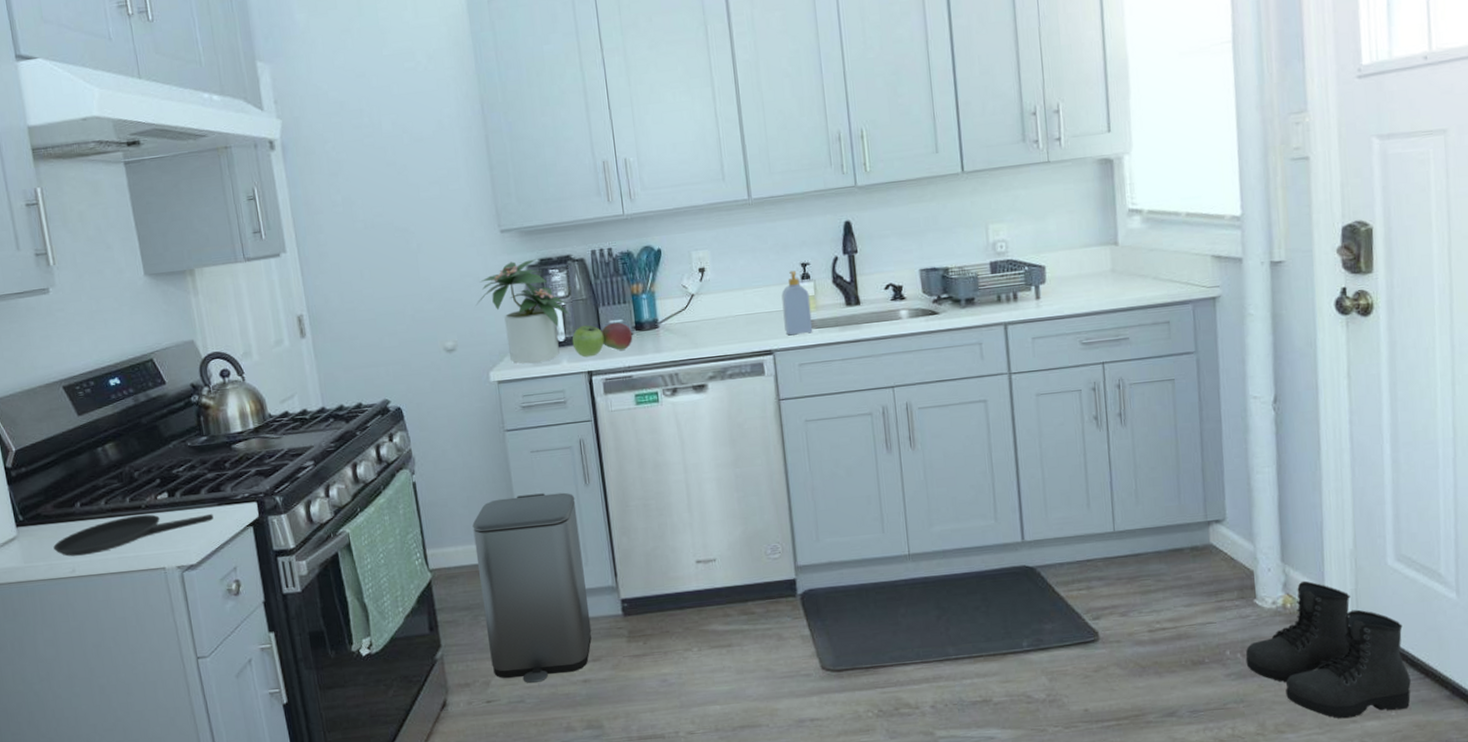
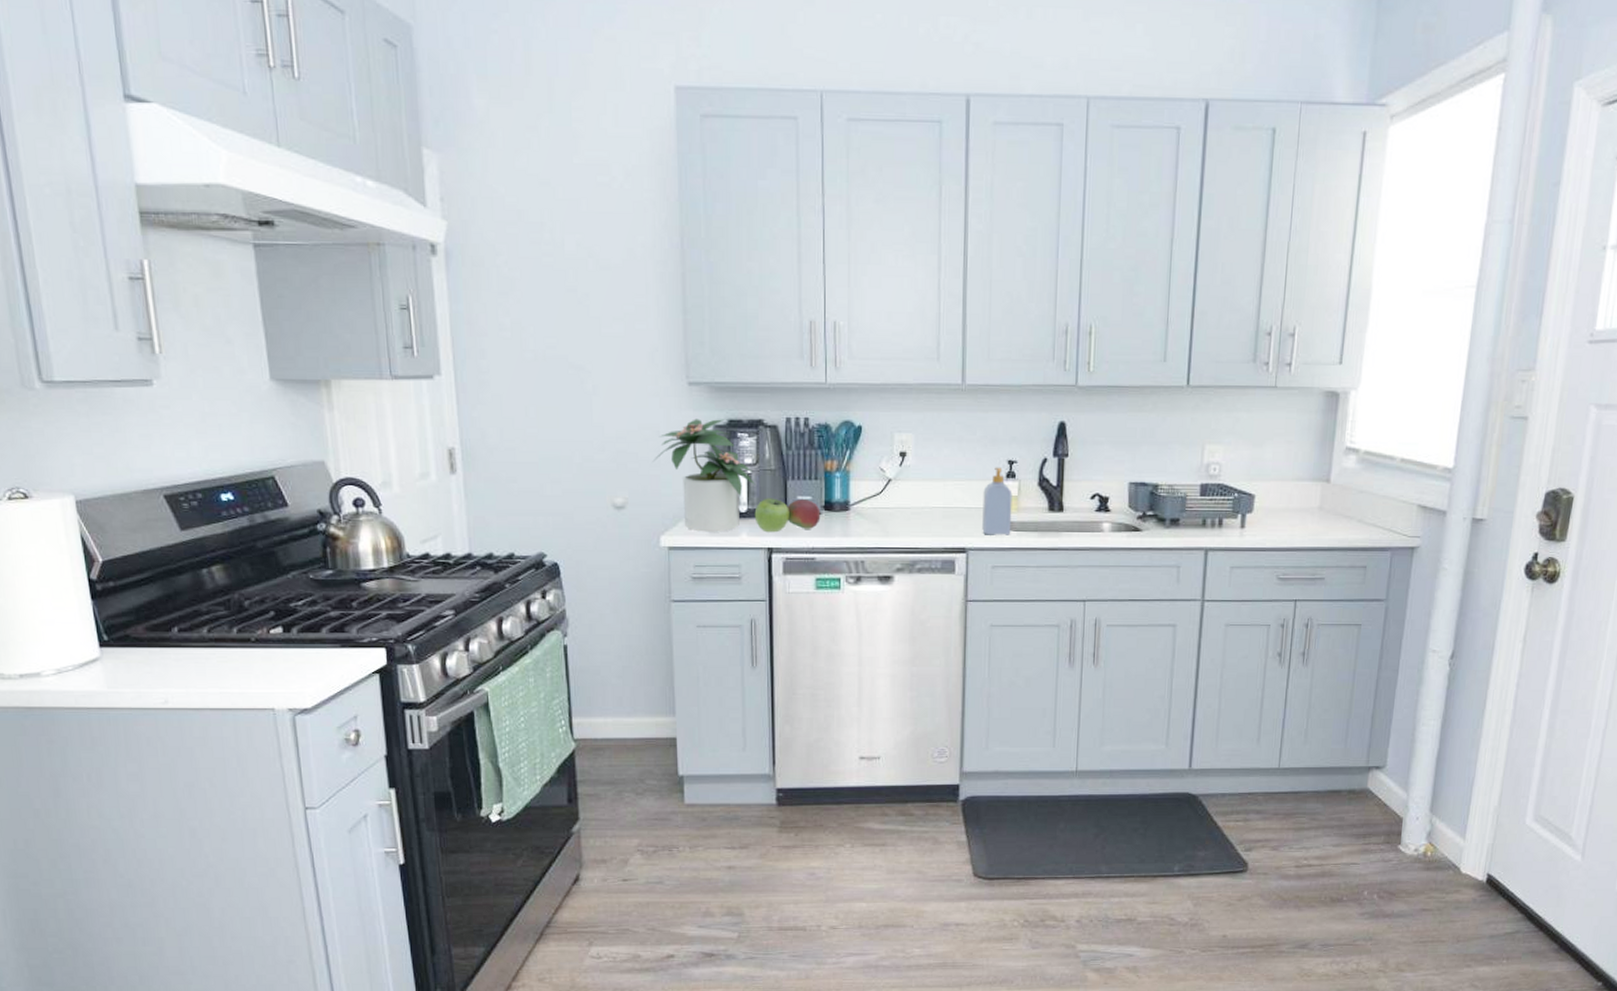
frying pan: present [53,513,214,557] -> none [143,648,334,687]
pedal bin: present [472,492,592,684] -> none [625,671,742,866]
boot: present [1245,580,1411,719] -> none [1380,832,1528,963]

